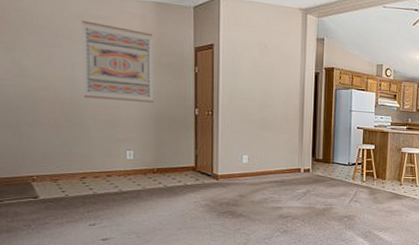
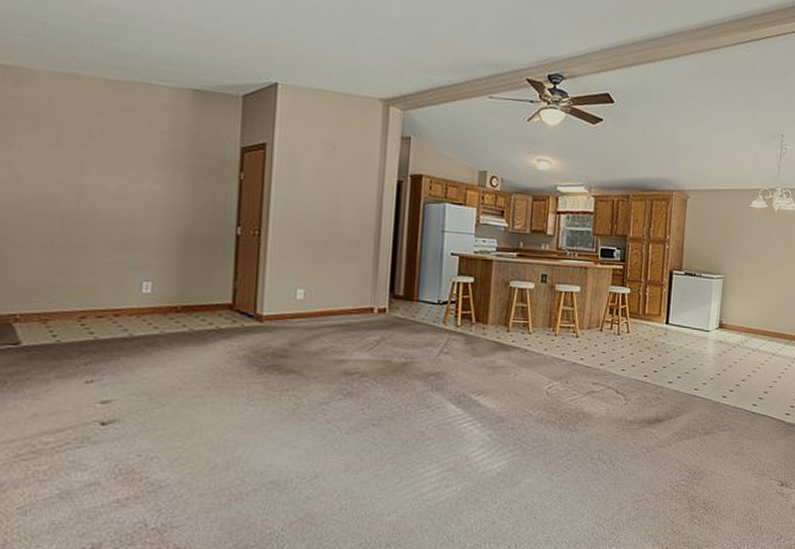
wall art: present [81,20,154,103] -> none [91,111,189,219]

